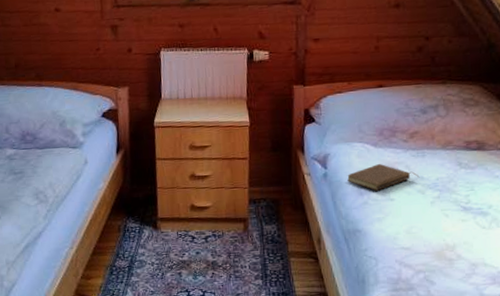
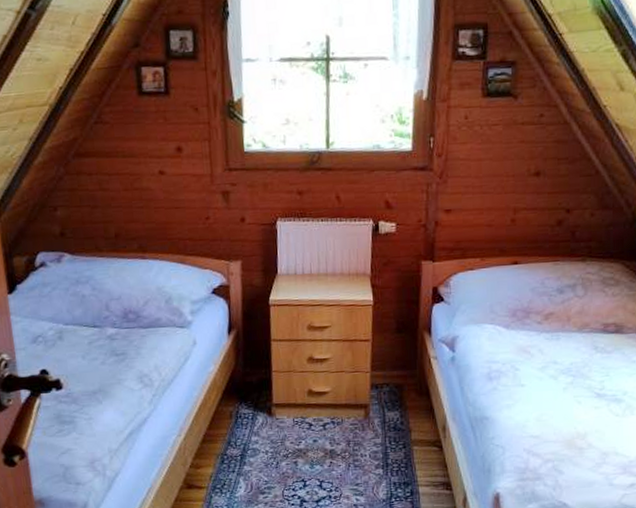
book: present [347,164,420,191] -> none [476,347,553,376]

